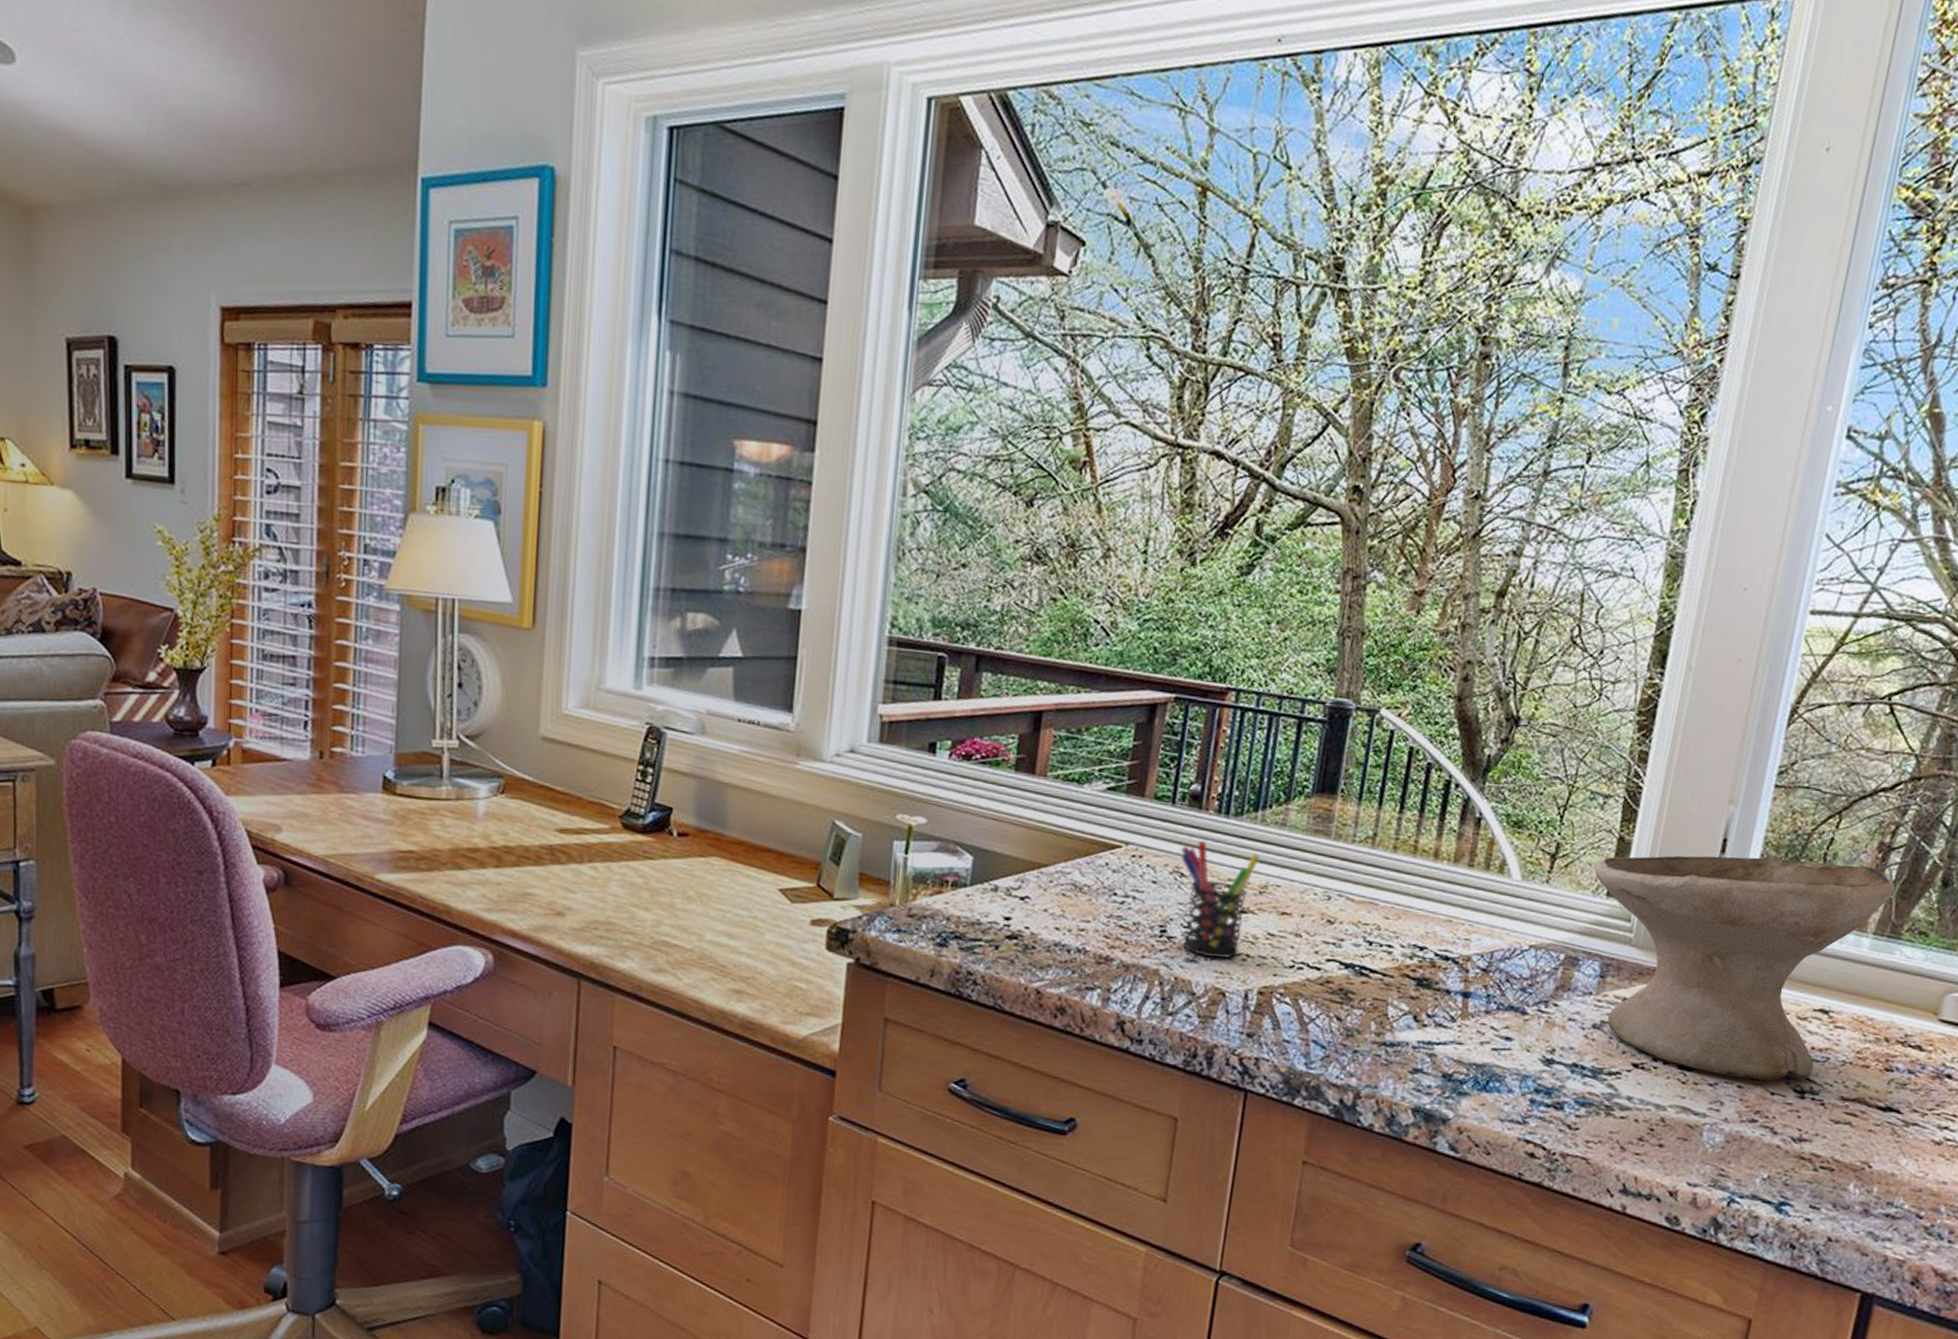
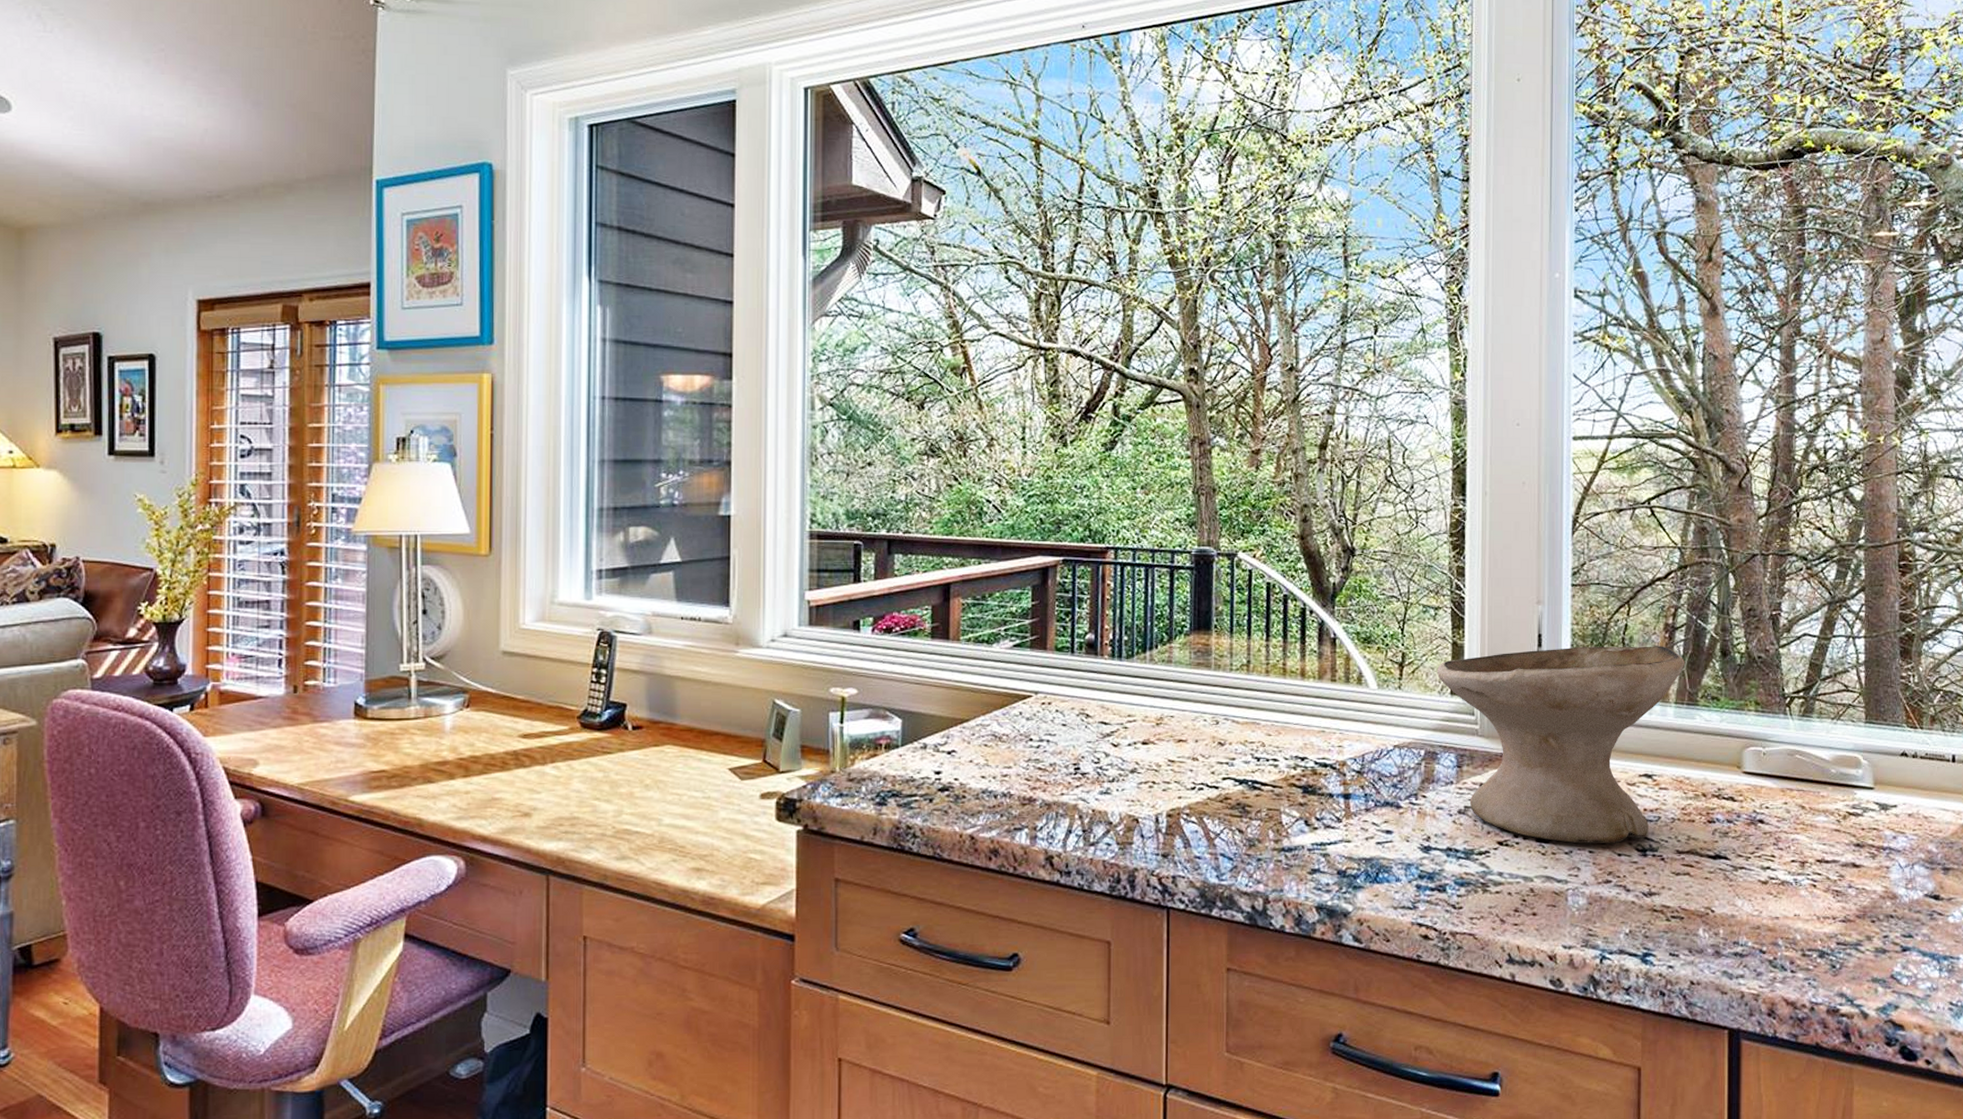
pen holder: present [1180,841,1260,959] -> none [1083,684,1153,788]

